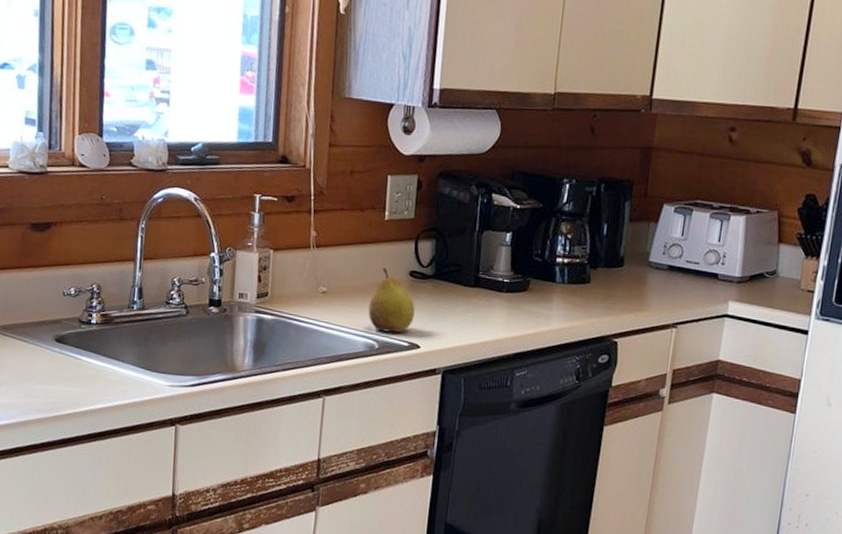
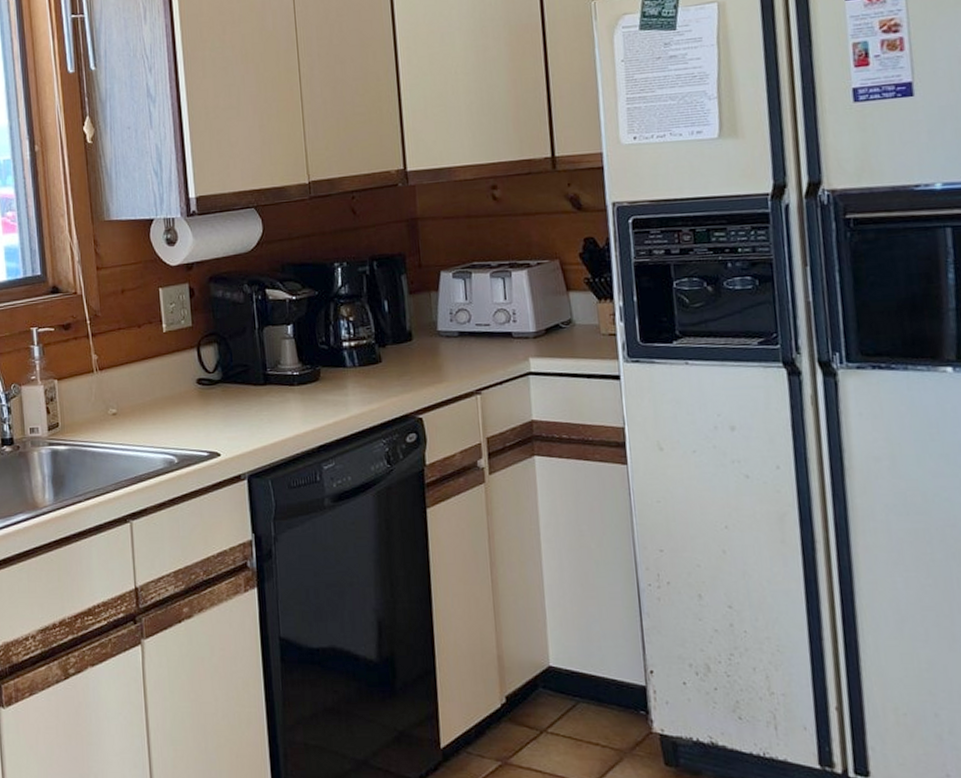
fruit: present [368,267,415,333] -> none [161,380,209,445]

